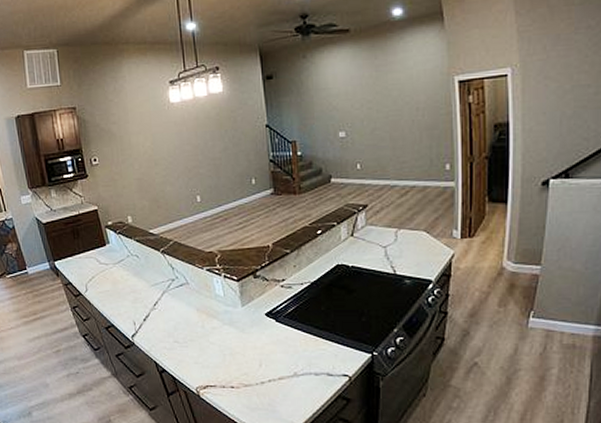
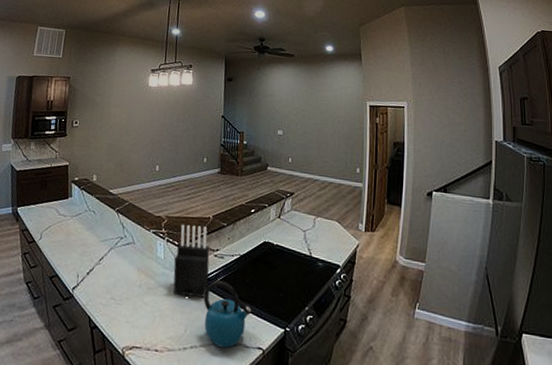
knife block: none [236,256,279,332] -> present [173,224,210,298]
kettle: none [275,311,331,379] -> present [203,280,252,348]

